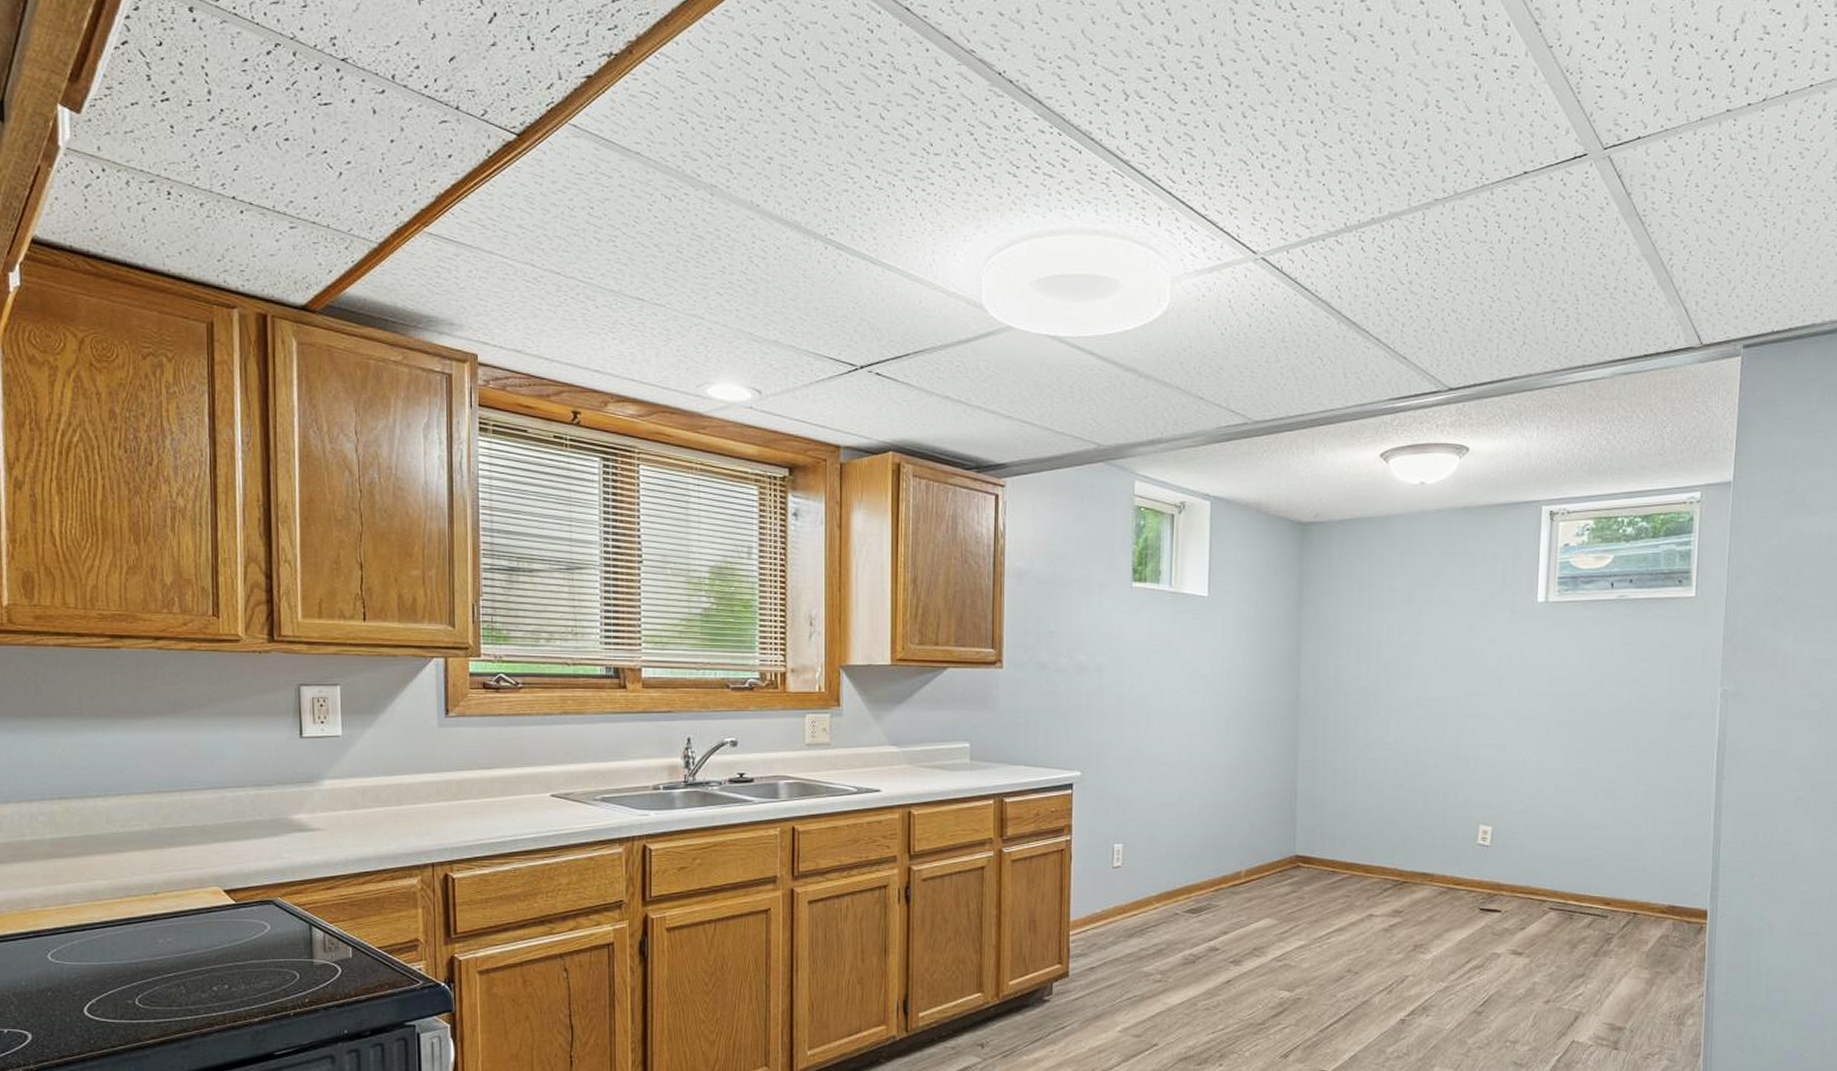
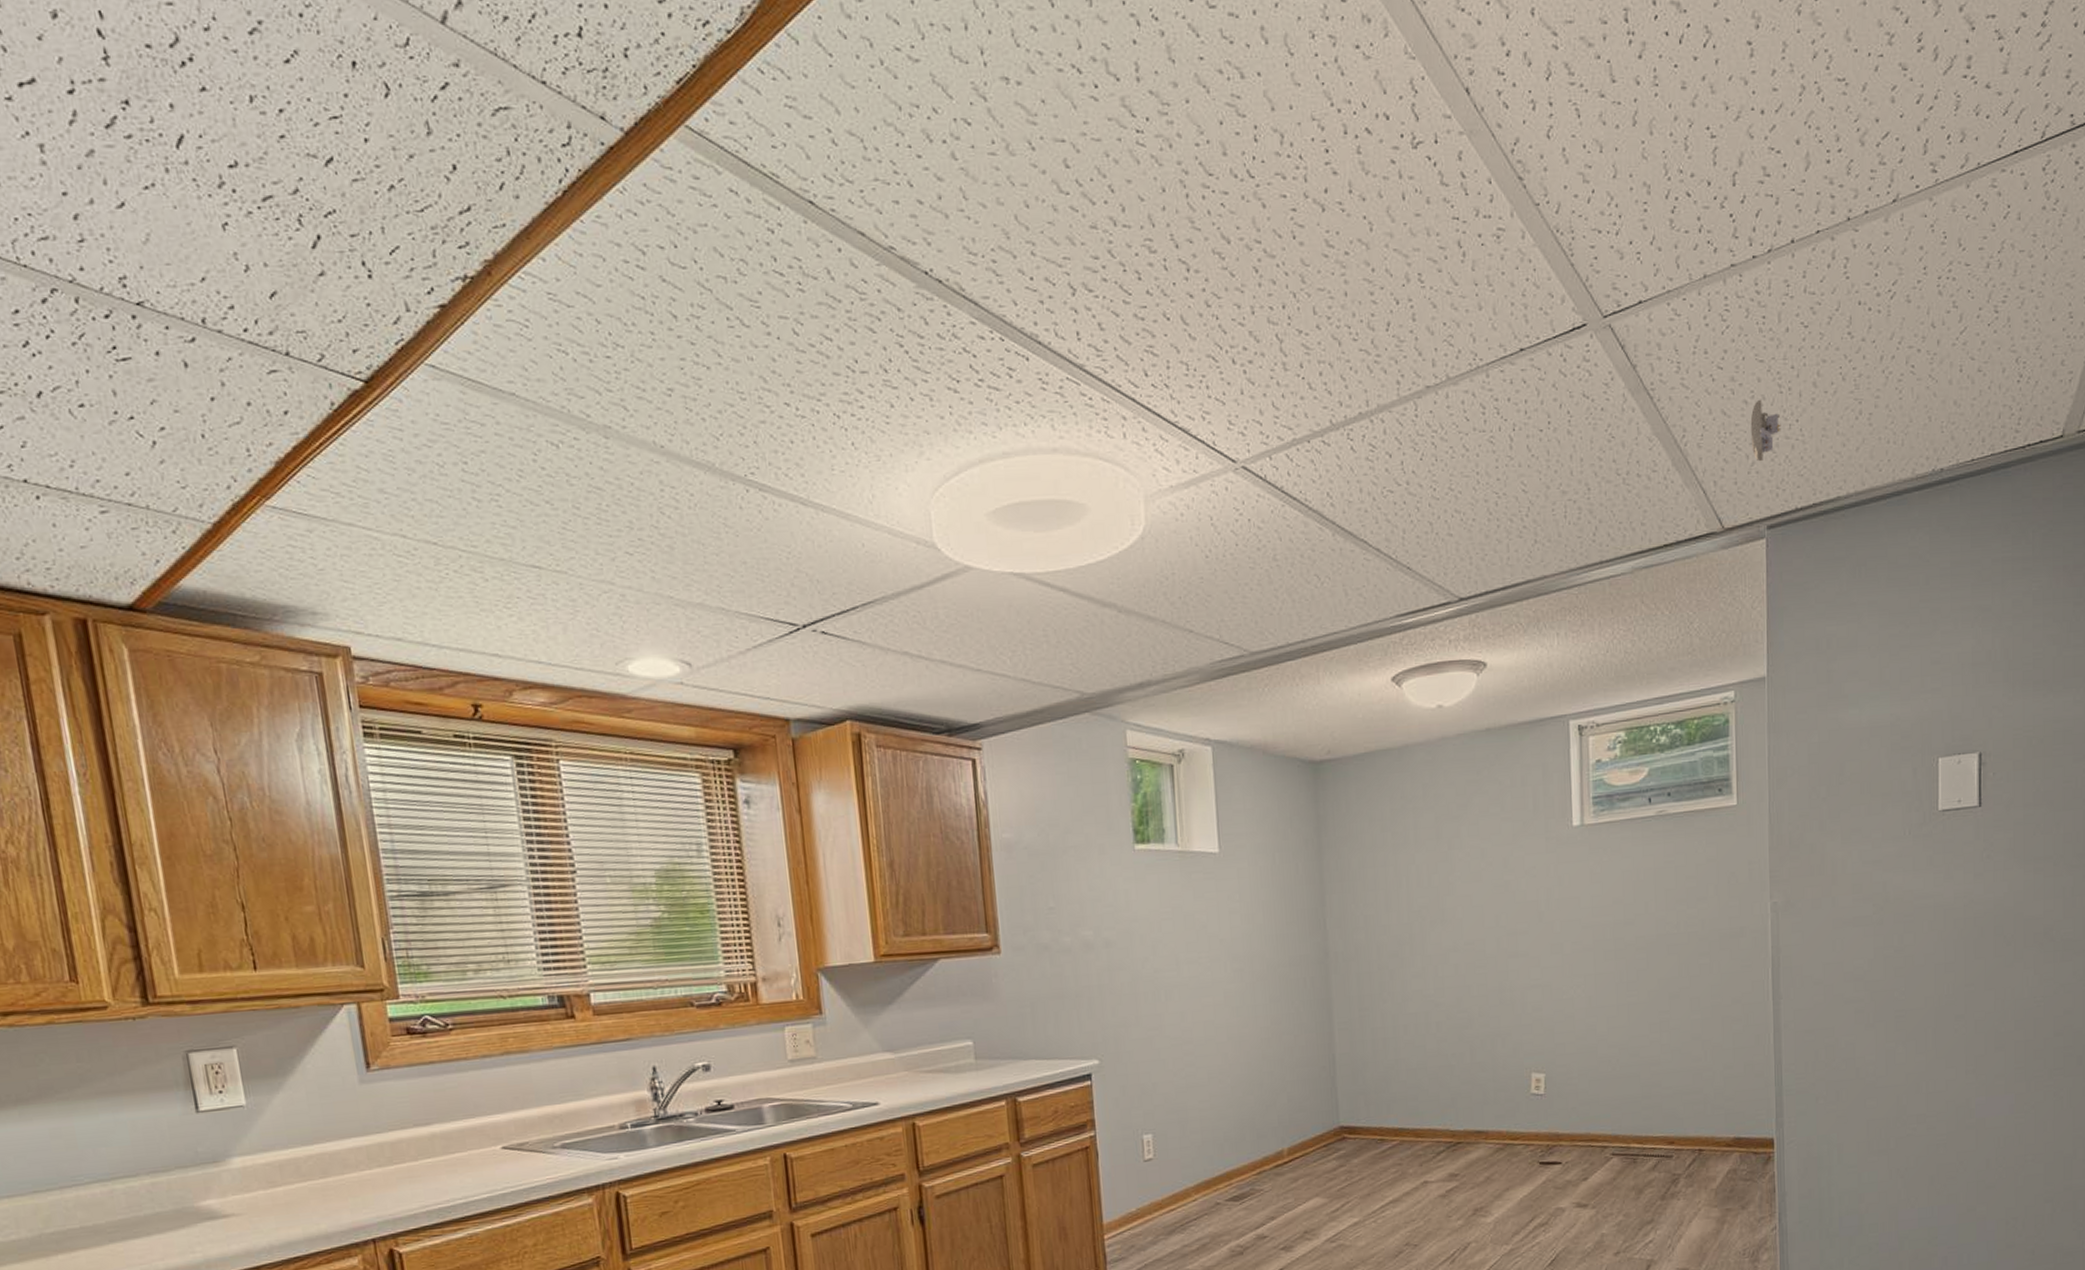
smoke detector: none [1733,231,1764,287] -> present [1750,399,1781,462]

